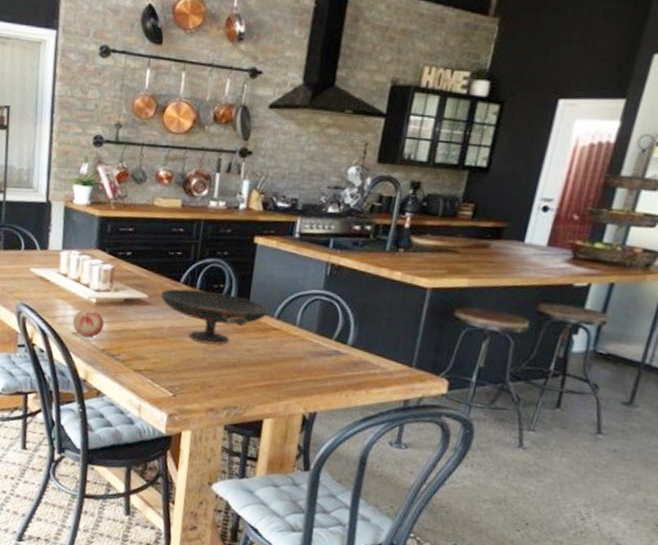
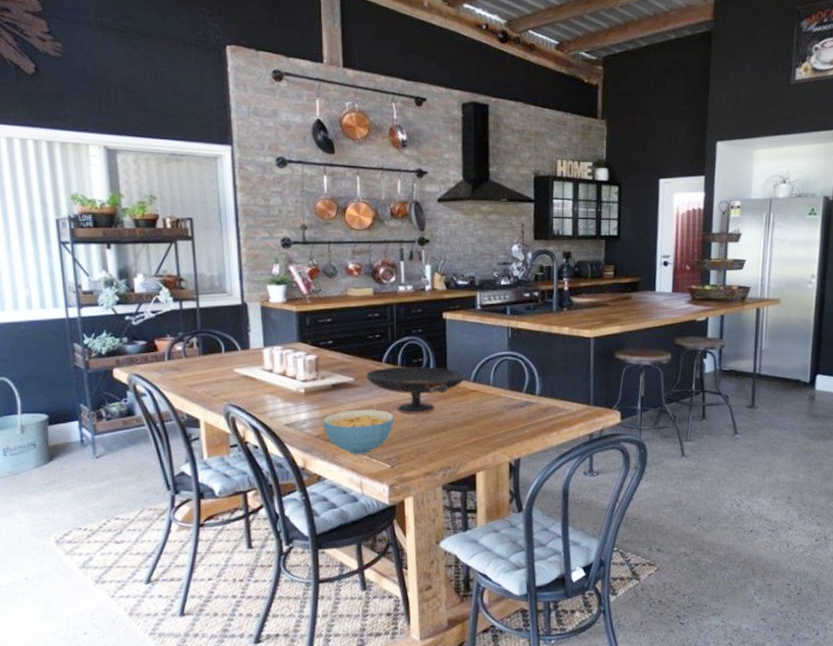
fruit: present [72,309,105,338] -> none [283,400,316,427]
cereal bowl: none [109,328,184,377] -> present [322,409,394,454]

